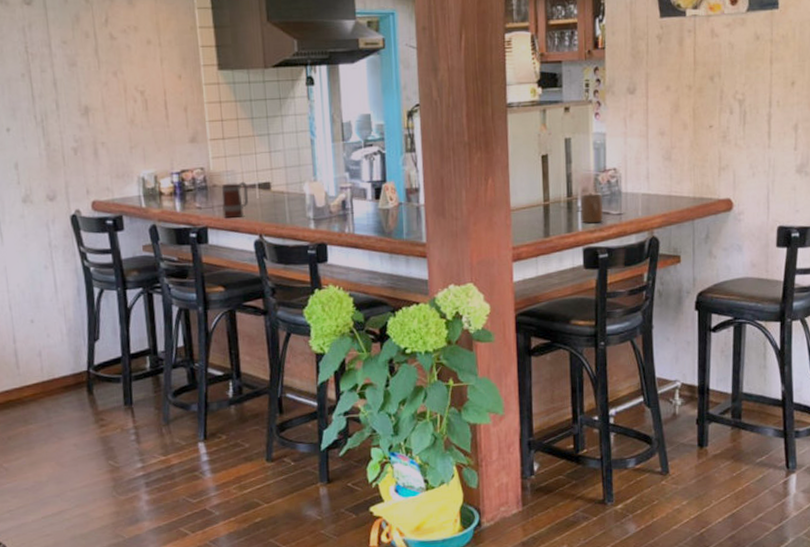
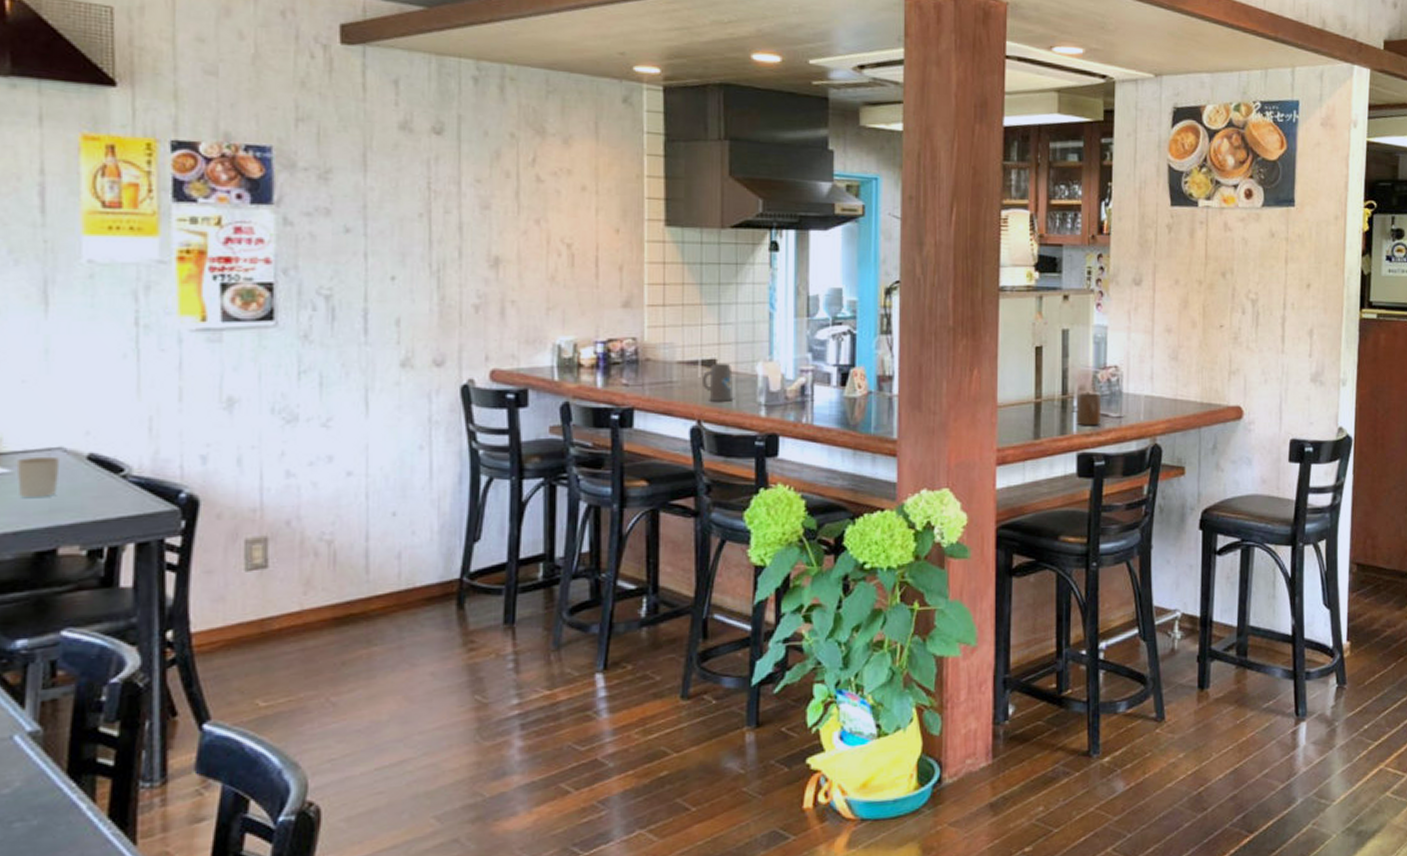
beer mug: present [221,181,249,218] -> none [655,356,689,398]
beer mug: none [260,185,286,219] -> present [703,363,733,403]

